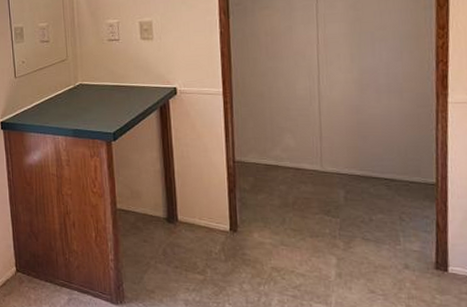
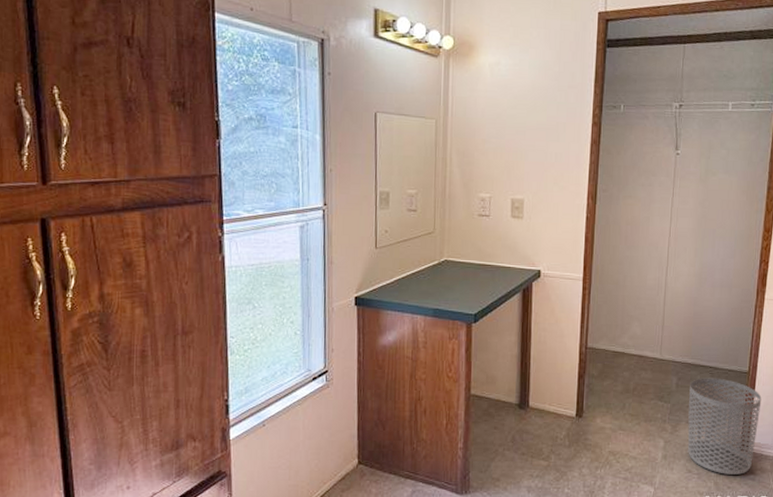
waste bin: none [361,190,459,298] -> present [687,378,762,475]

